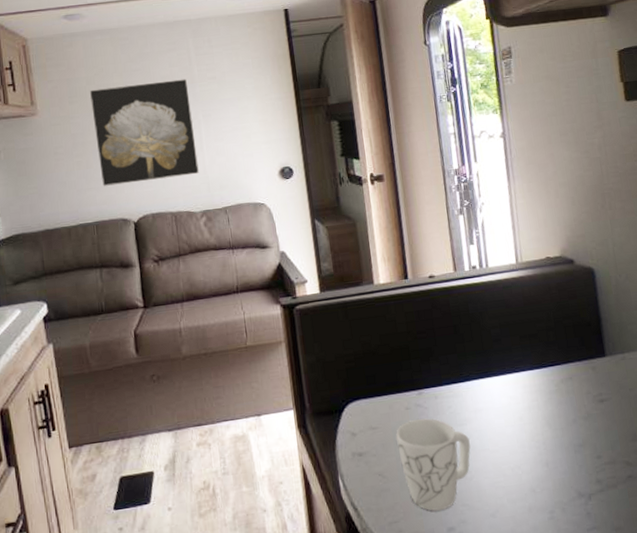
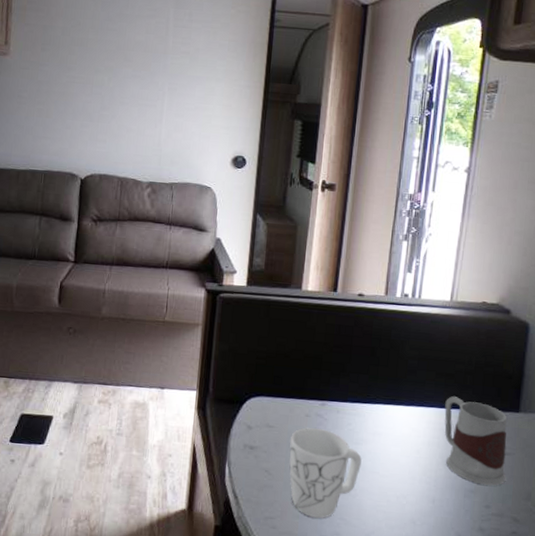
wall art: present [90,79,199,186] -> none [58,41,160,145]
mug: none [535,355,610,437] -> present [444,396,508,486]

